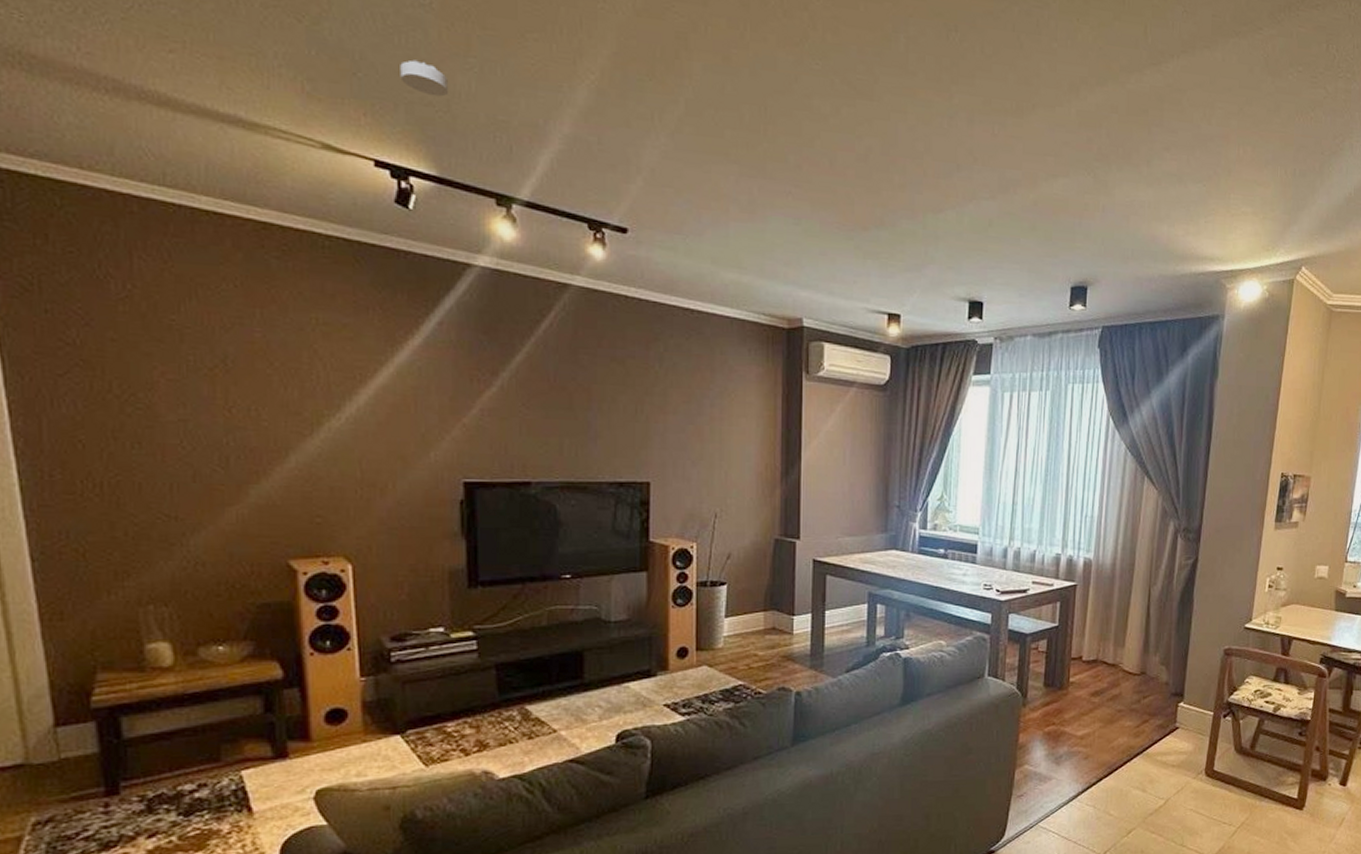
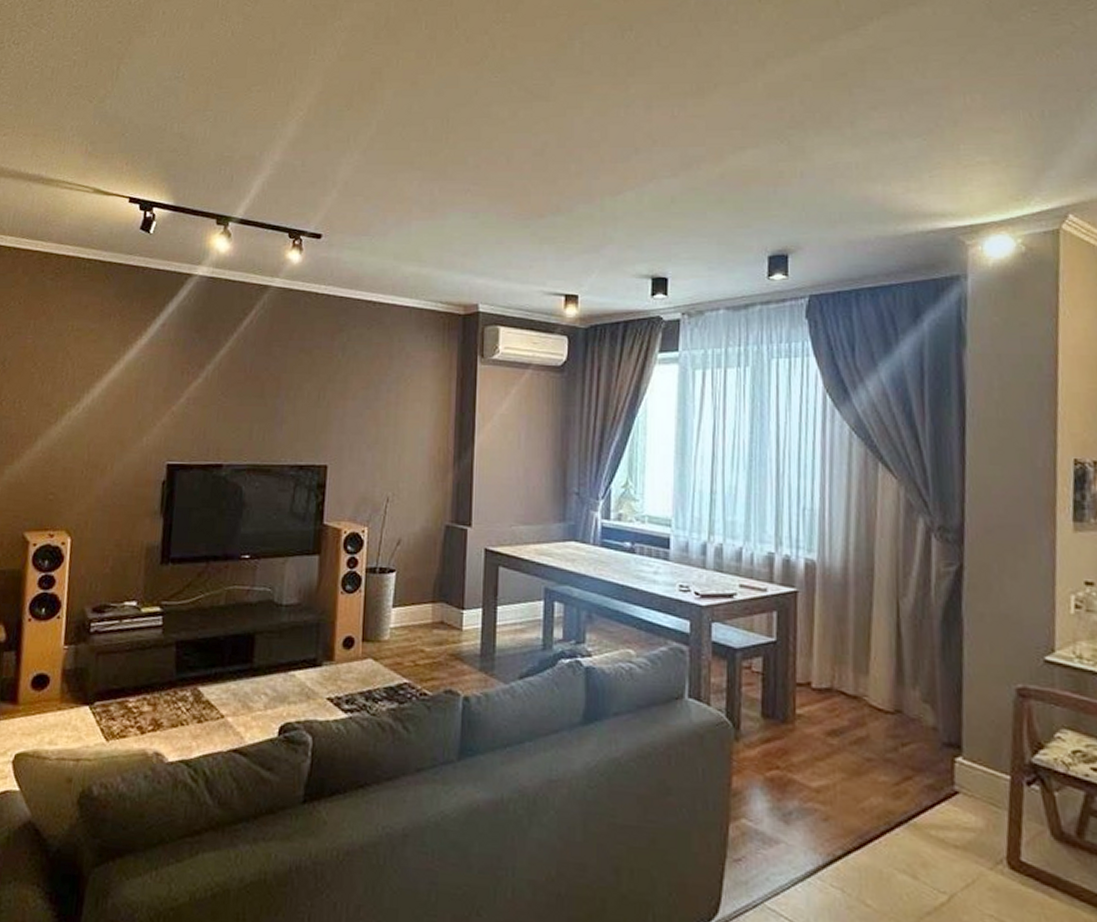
smoke detector: present [400,59,449,97] -> none [155,118,190,144]

